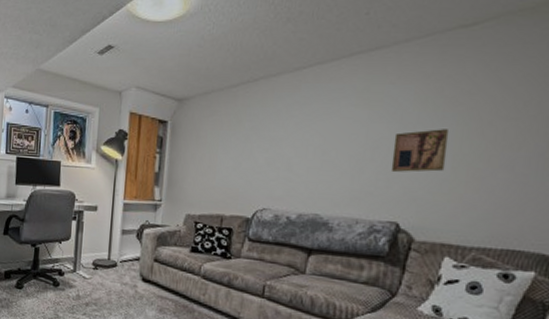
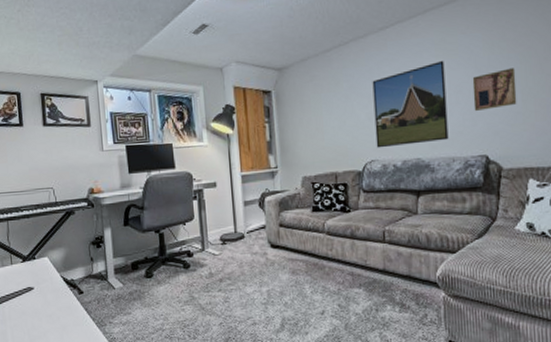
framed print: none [271,111,364,199] -> present [372,61,449,148]

